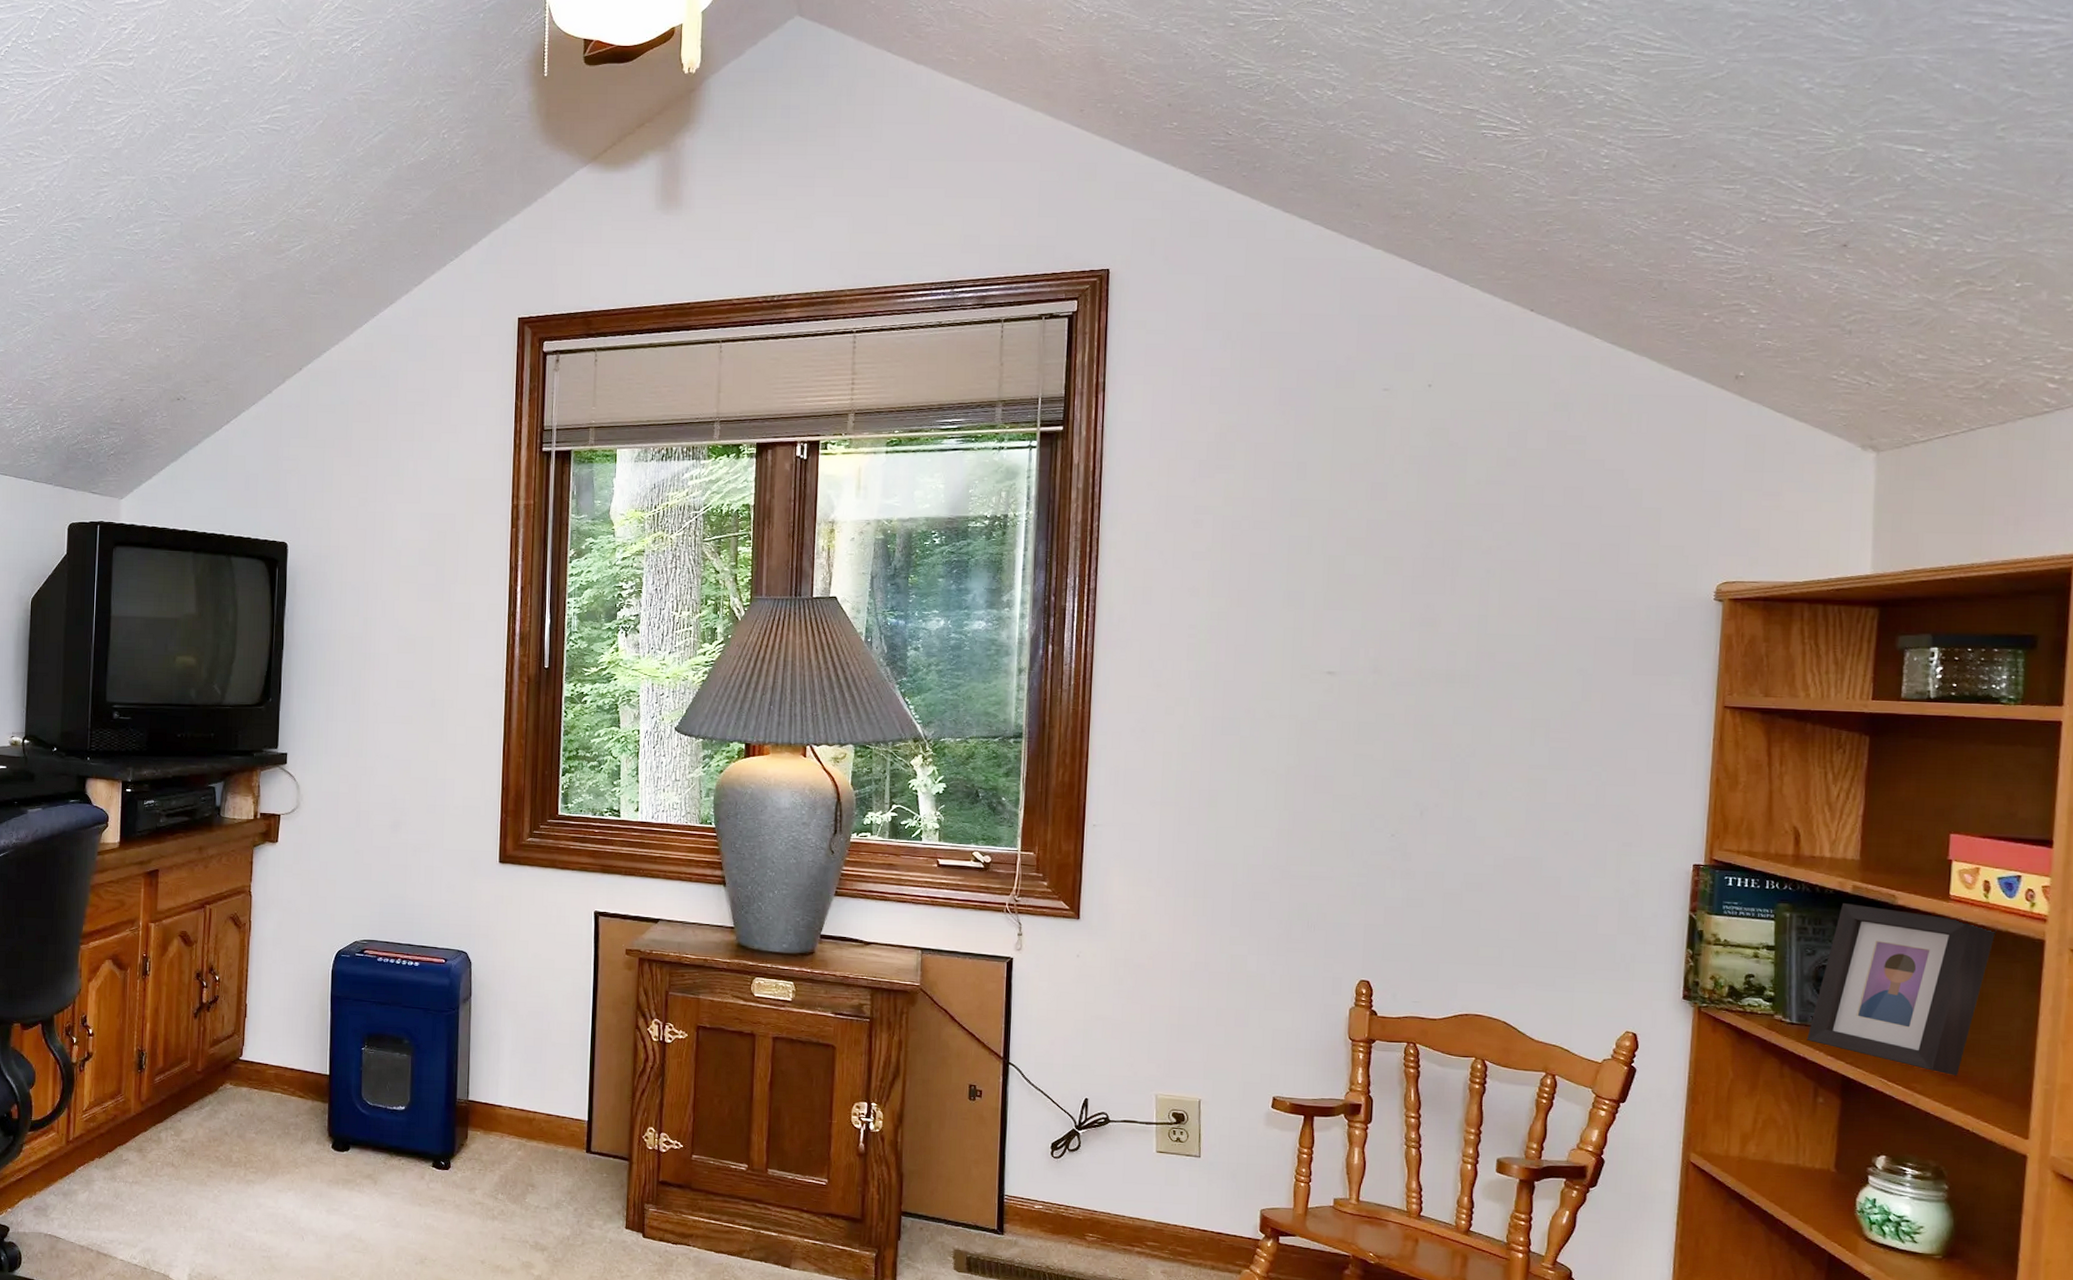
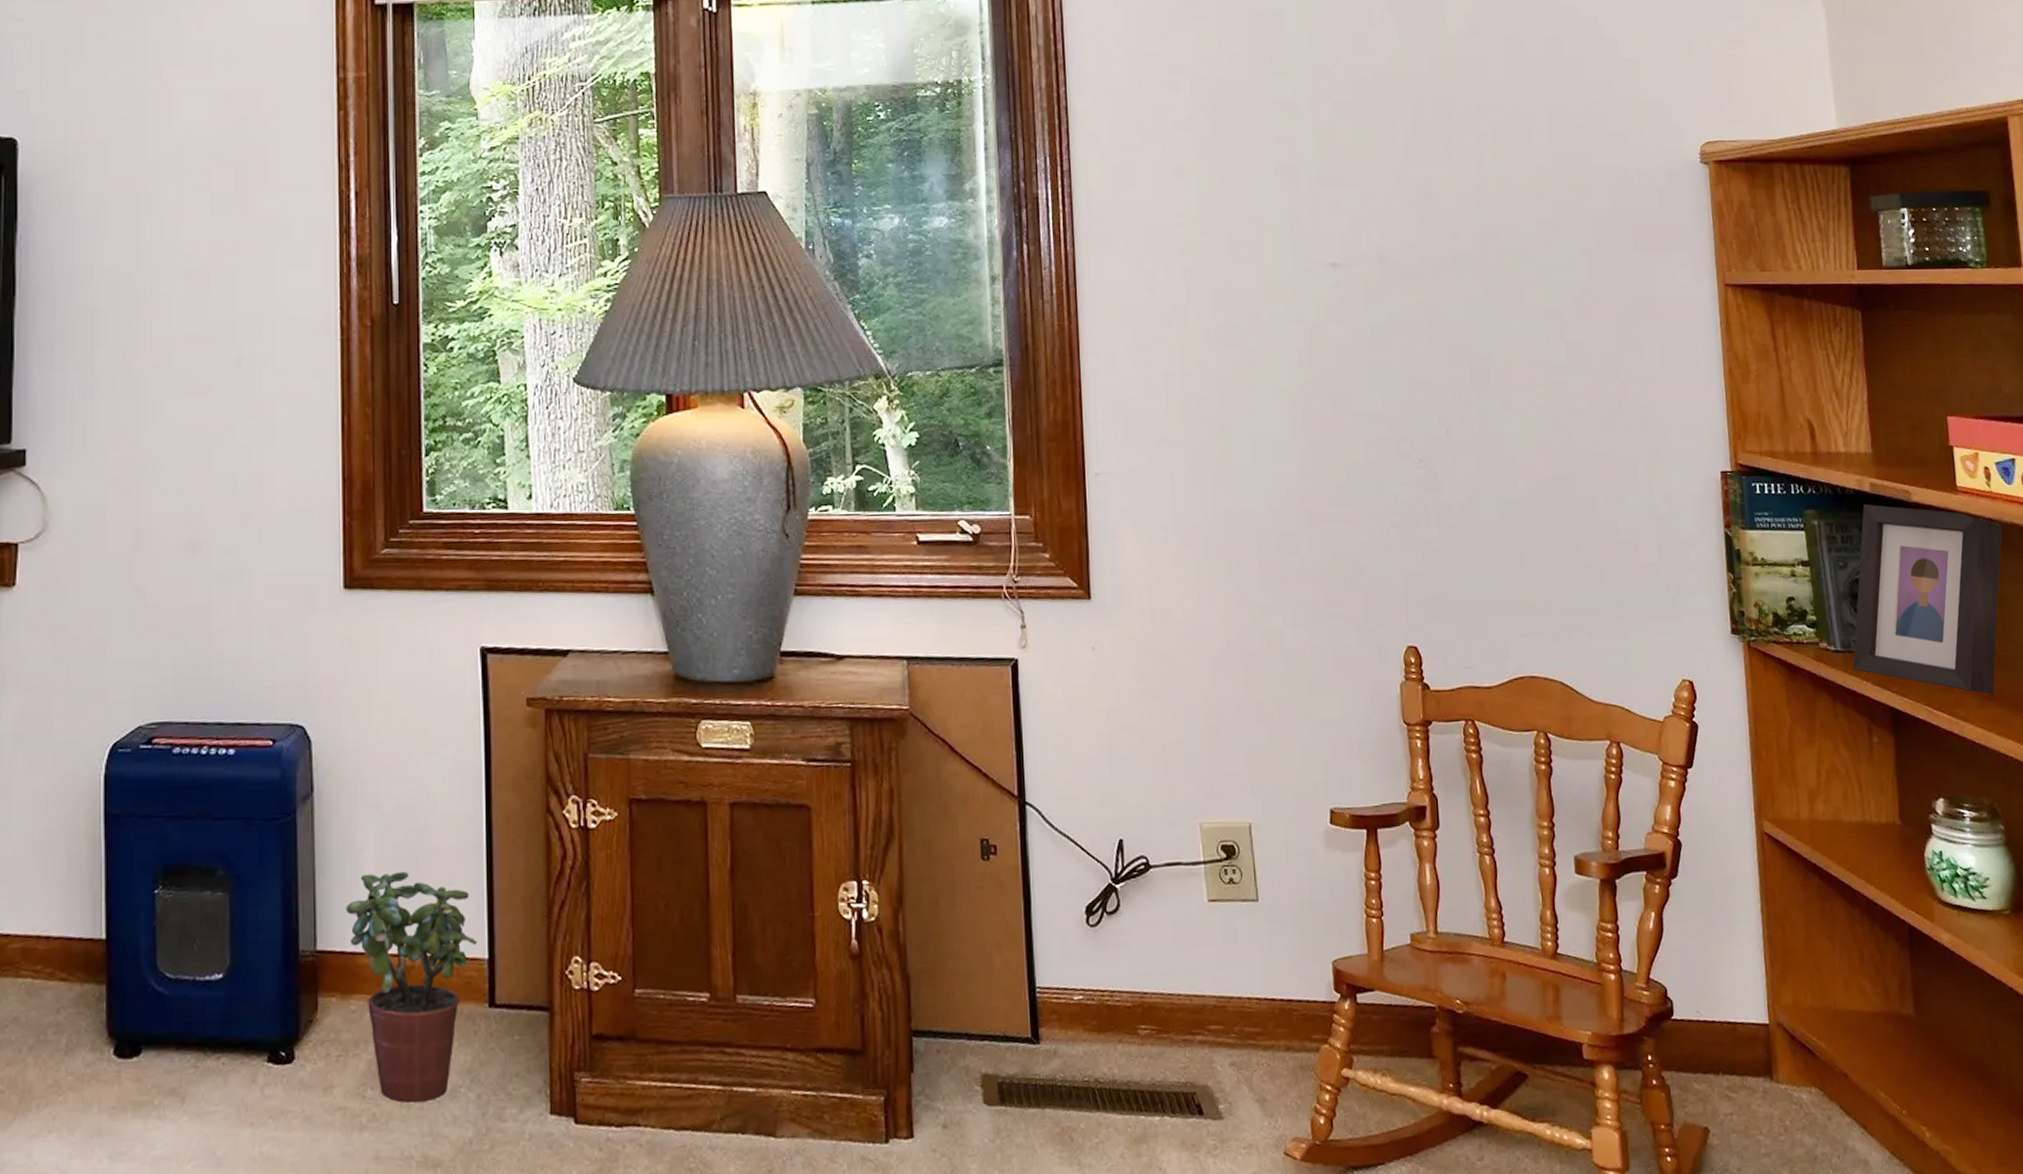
potted plant: none [490,1054,580,1207] -> present [346,871,477,1103]

